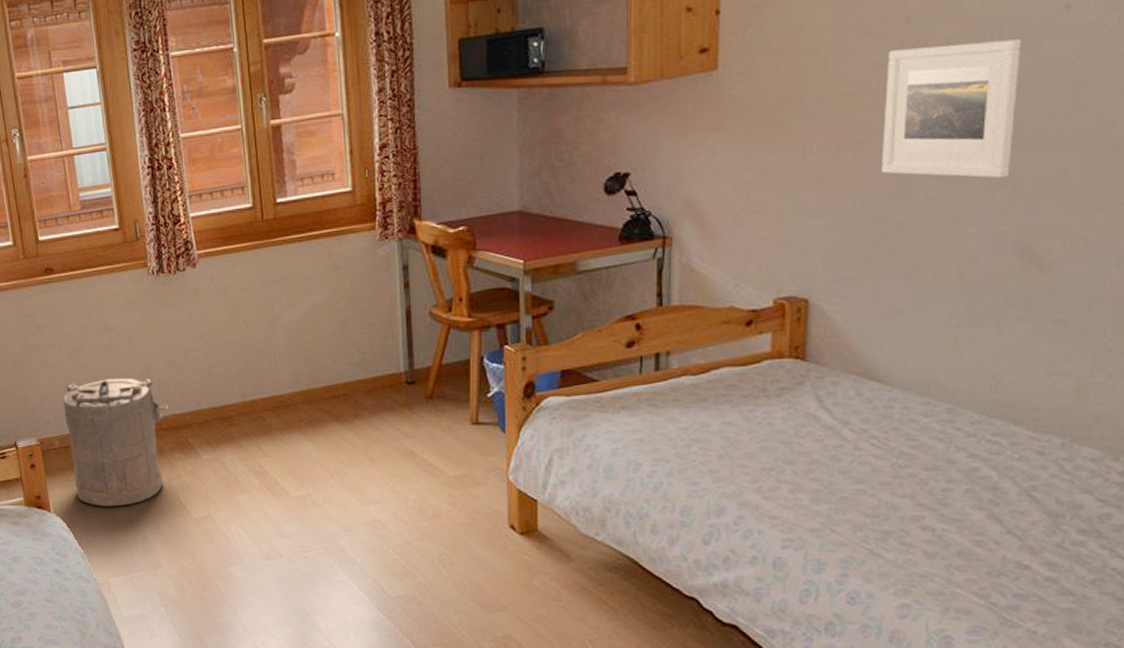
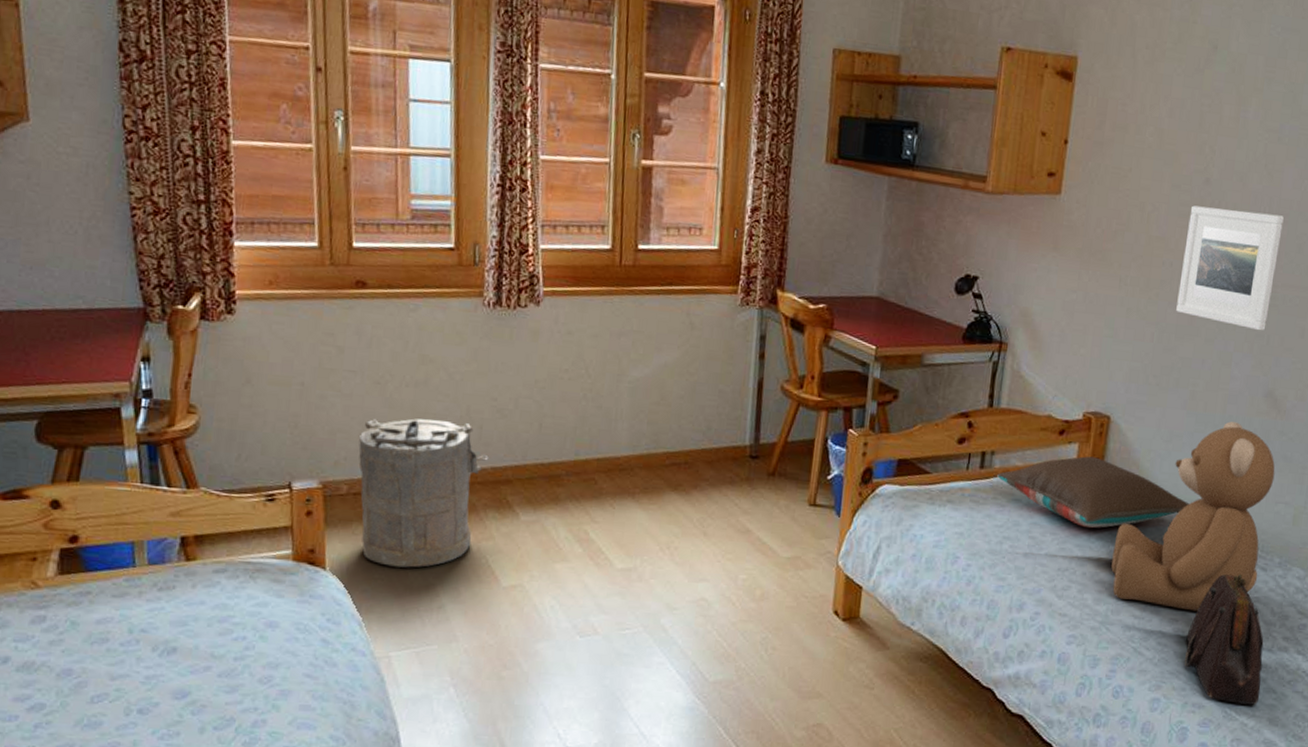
pillow: none [676,345,925,423] -> present [997,456,1189,529]
teddy bear: none [829,287,1043,506] -> present [1111,421,1275,611]
handbag: none [939,461,1051,610] -> present [1184,574,1264,705]

